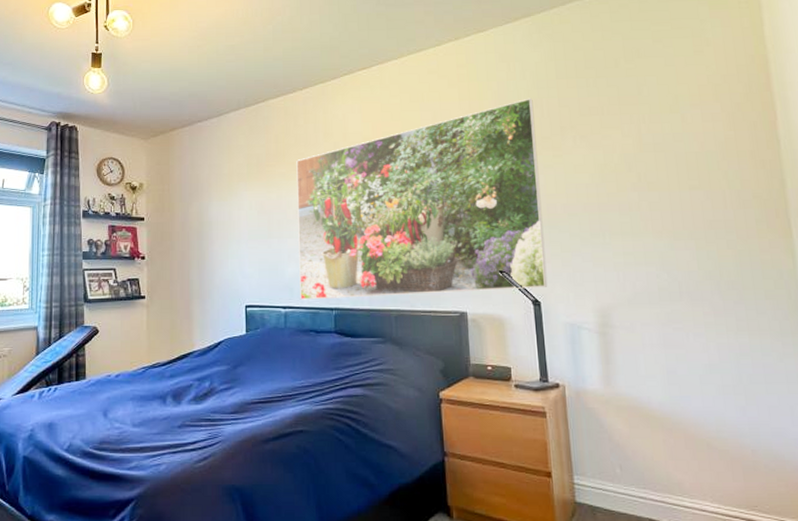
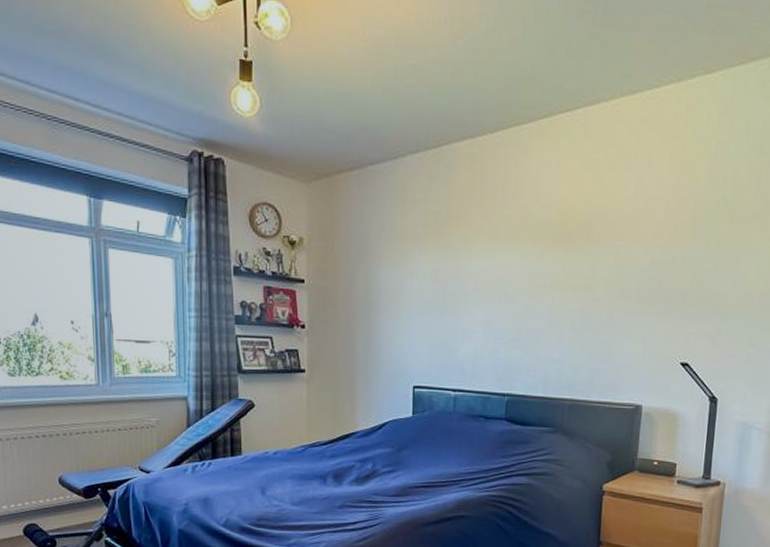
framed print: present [296,98,548,300] -> none [472,164,752,385]

